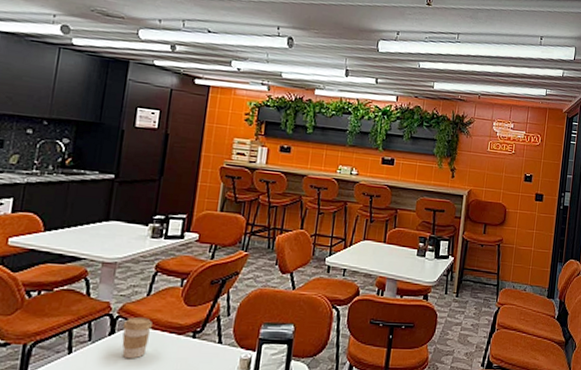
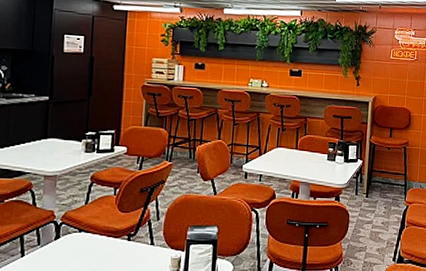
coffee cup: present [121,317,152,359] -> none [66,224,92,260]

